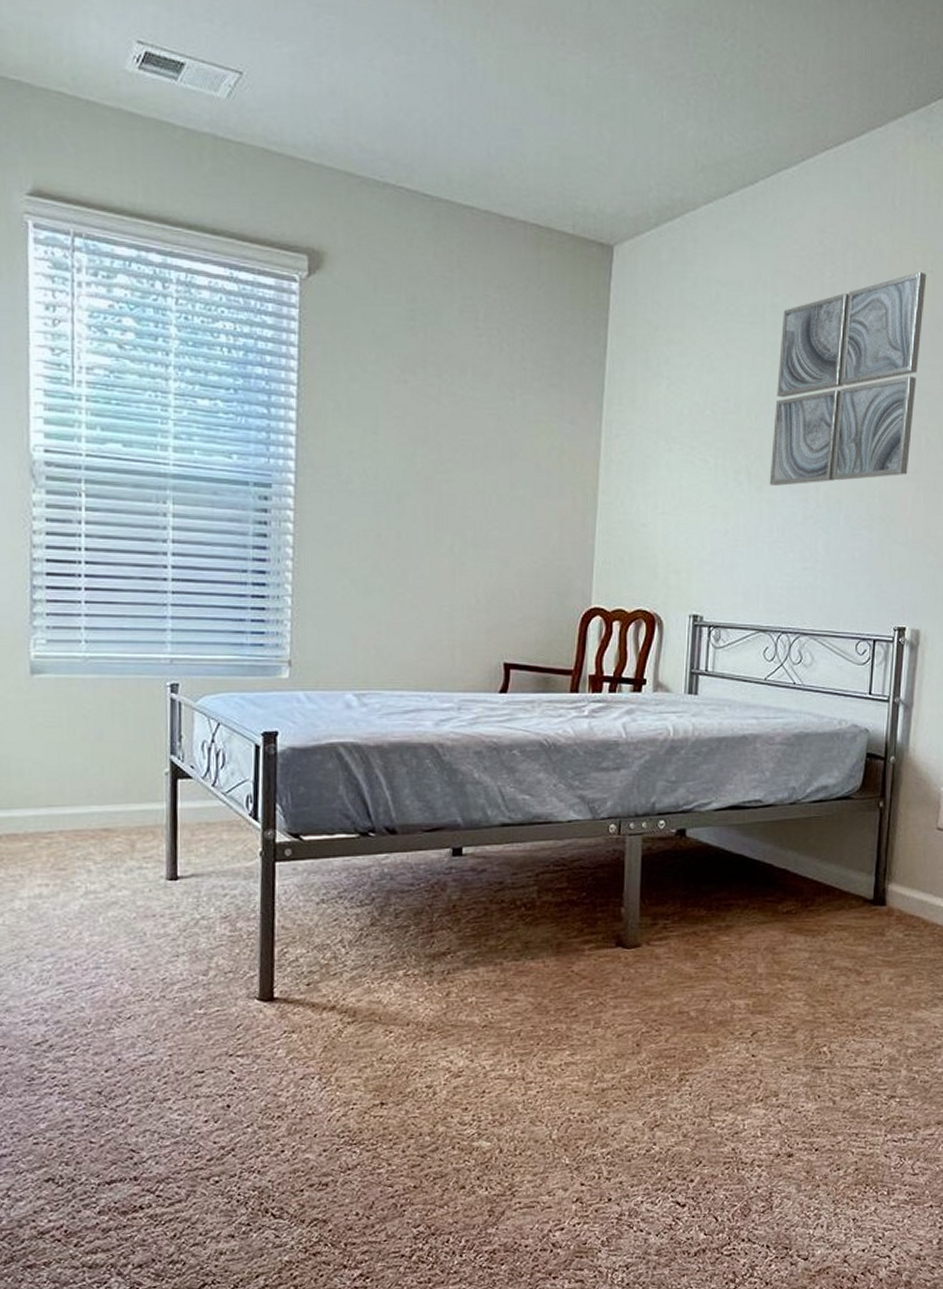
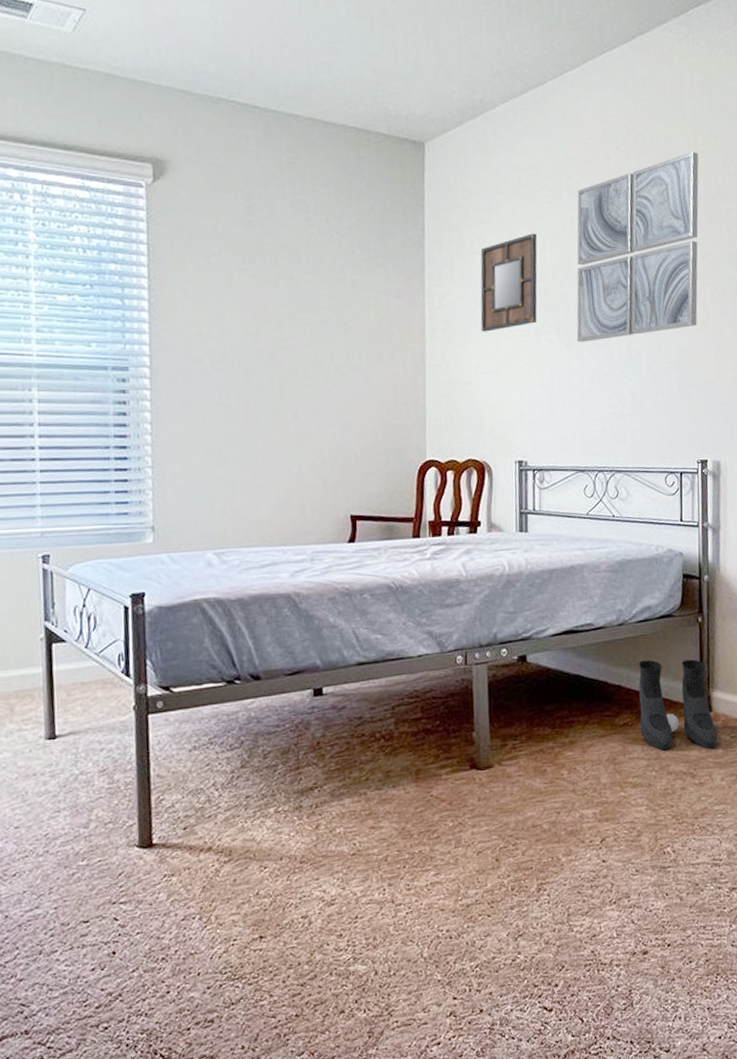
home mirror: none [662,357,734,468] -> present [480,233,538,332]
boots: none [804,844,890,947] -> present [639,659,718,751]

